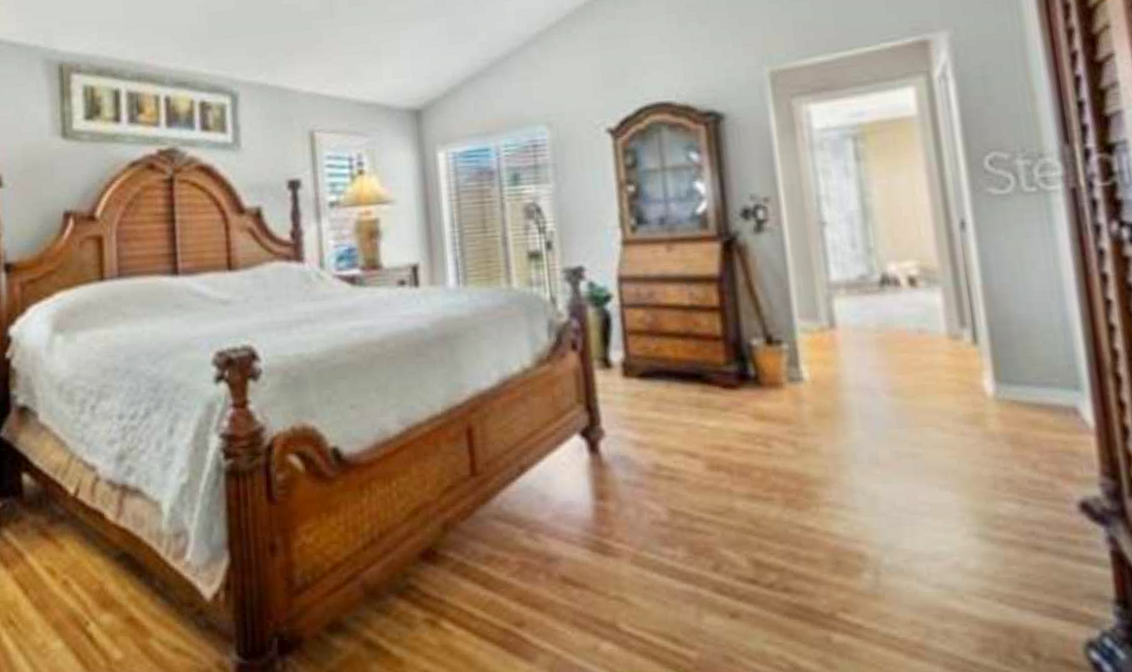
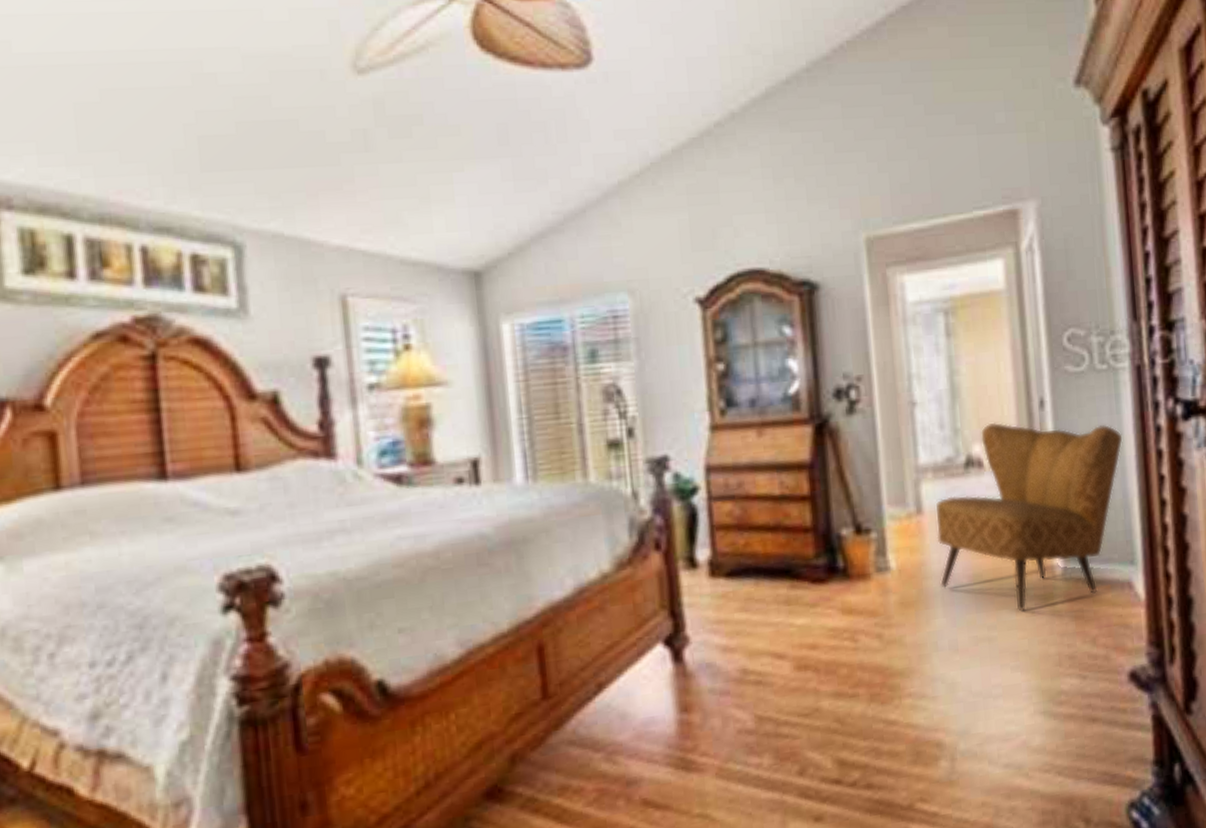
armchair: none [849,242,1059,430] -> present [935,422,1123,612]

